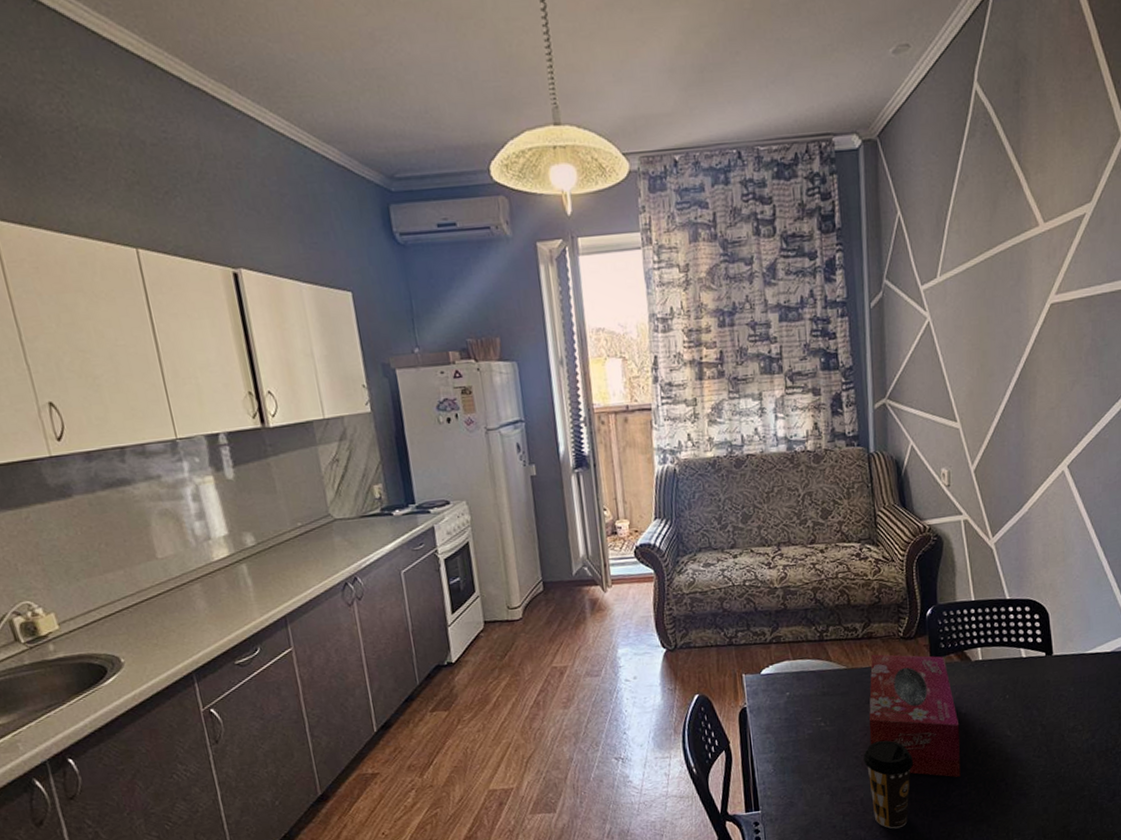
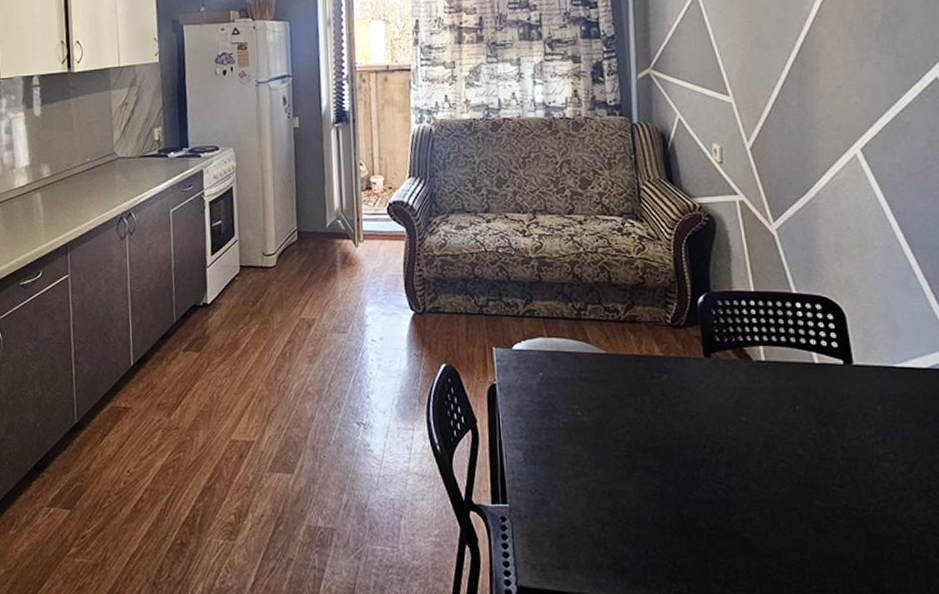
coffee cup: present [863,740,914,829] -> none [626,440,686,550]
tissue box: present [869,654,961,778] -> none [632,340,743,499]

